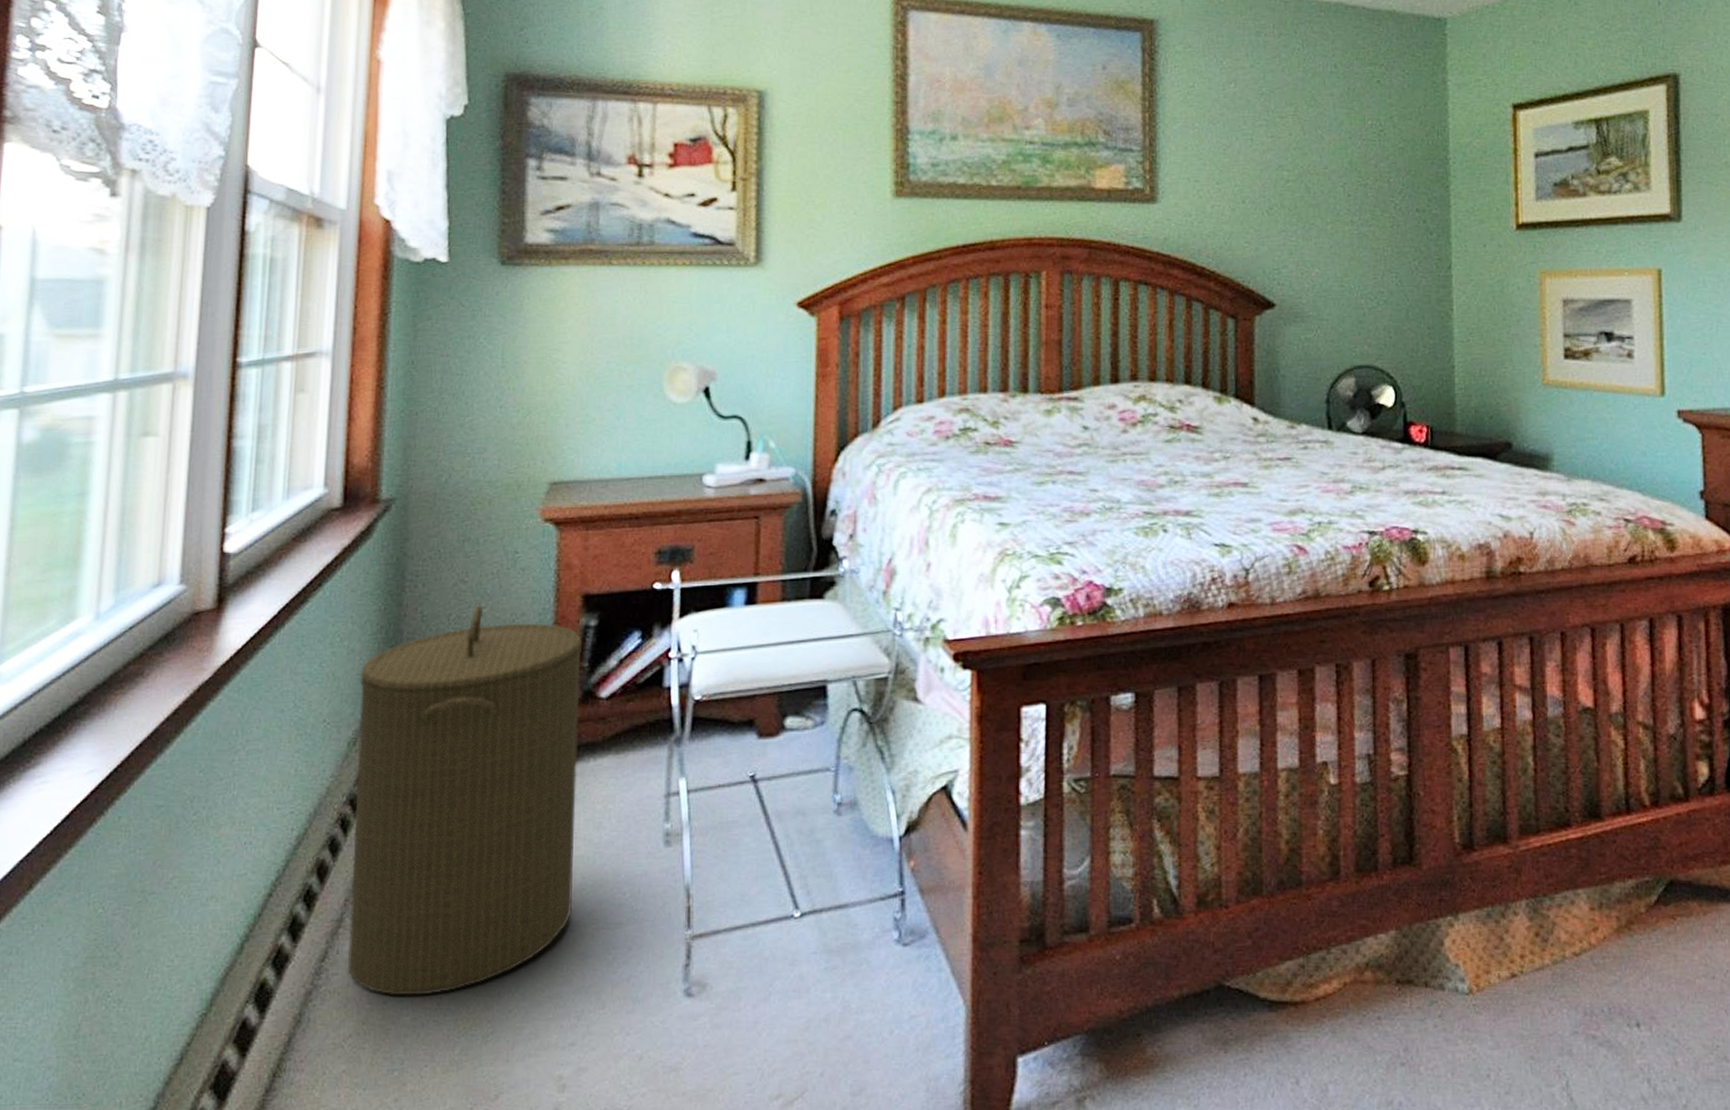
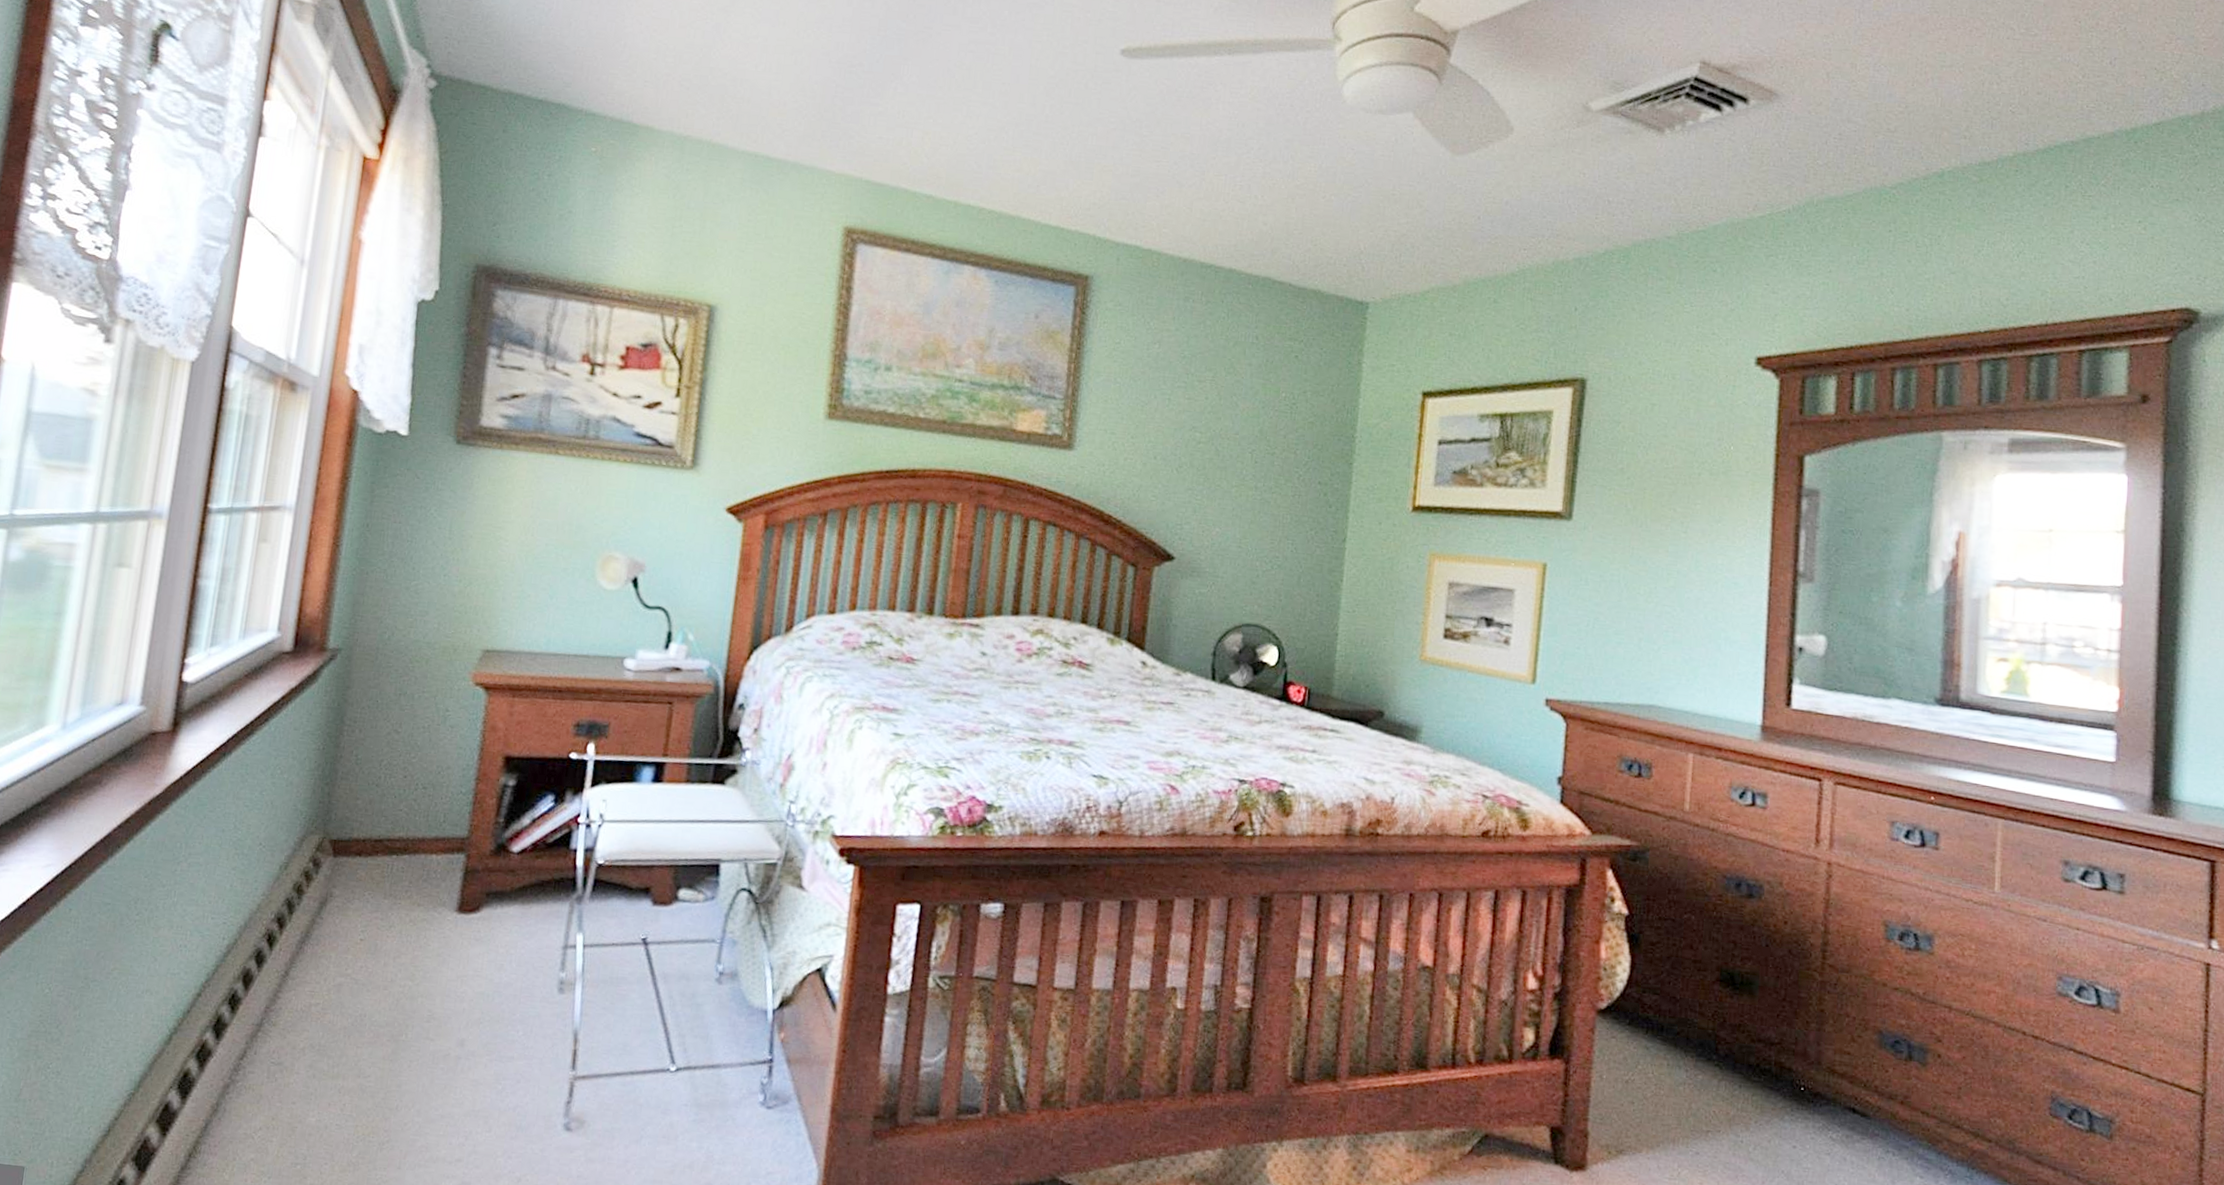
laundry hamper: present [347,605,583,996] -> none [263,755,501,1101]

